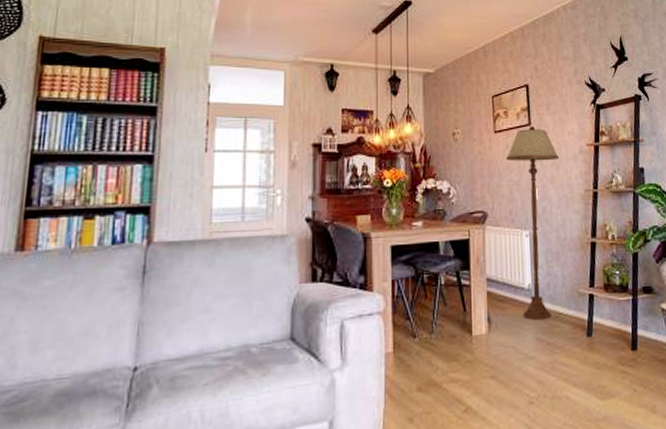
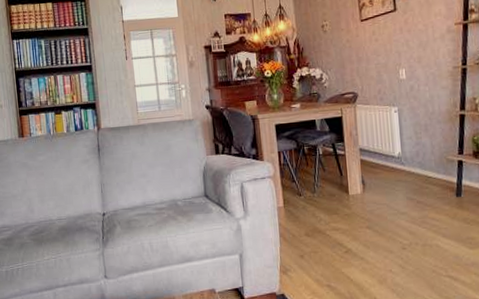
floor lamp: present [506,126,560,321] -> none [373,12,427,183]

